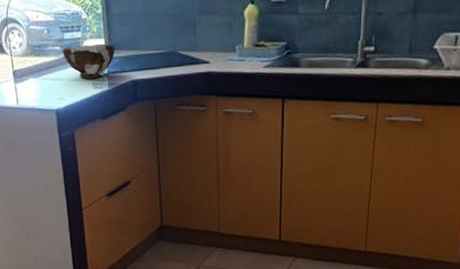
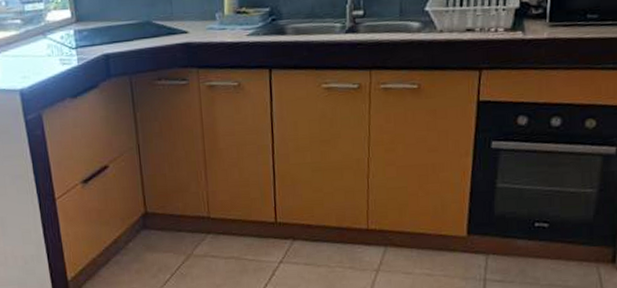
bowl: present [62,43,115,79] -> none [23,15,83,55]

